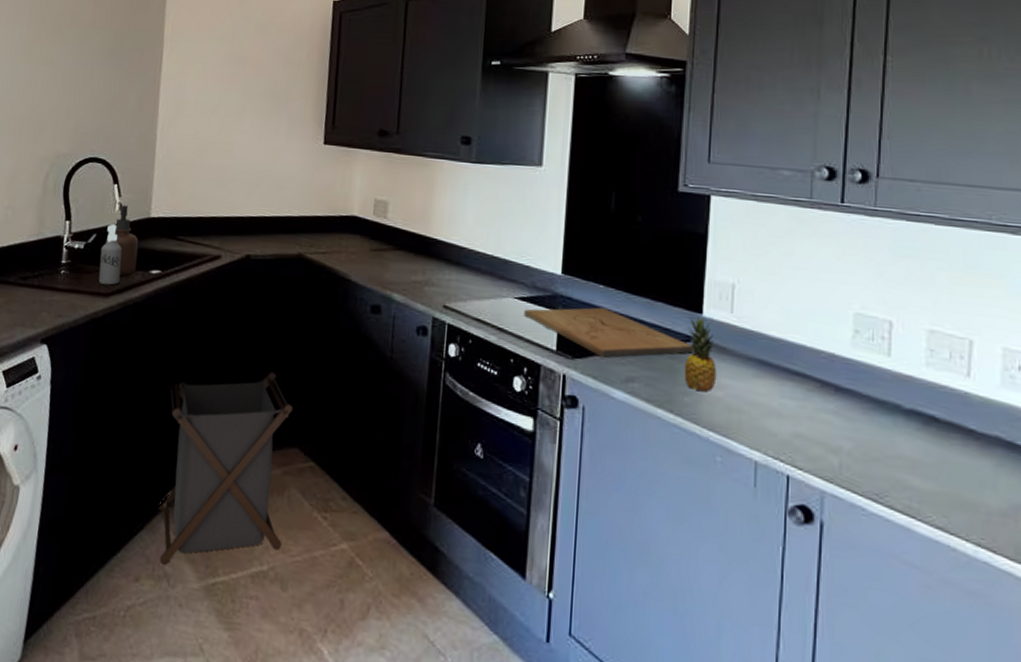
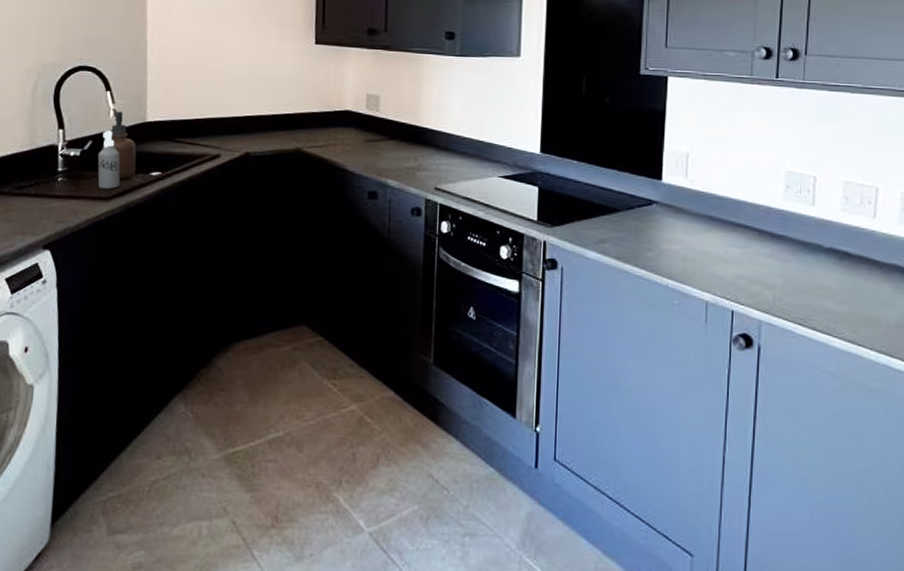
laundry basket: present [158,371,294,565] -> none [175,258,300,441]
cutting board: present [524,307,695,358] -> none [508,180,656,224]
fruit: present [684,316,717,393] -> none [647,183,674,247]

